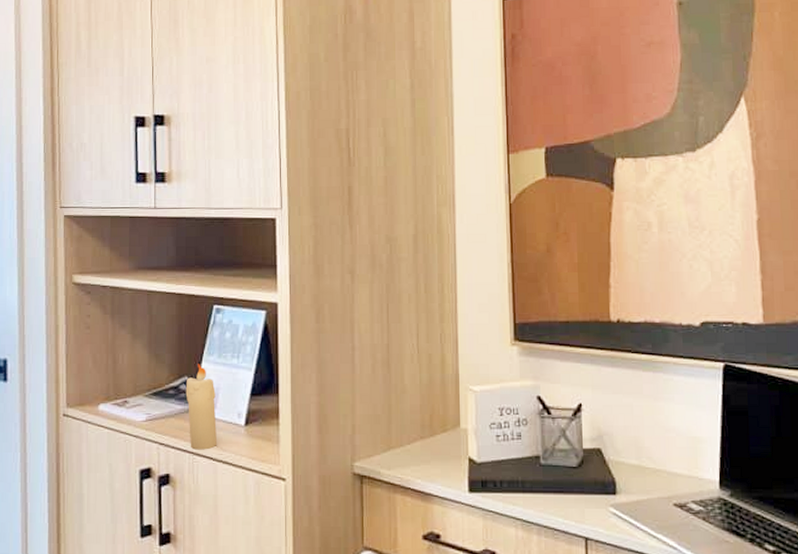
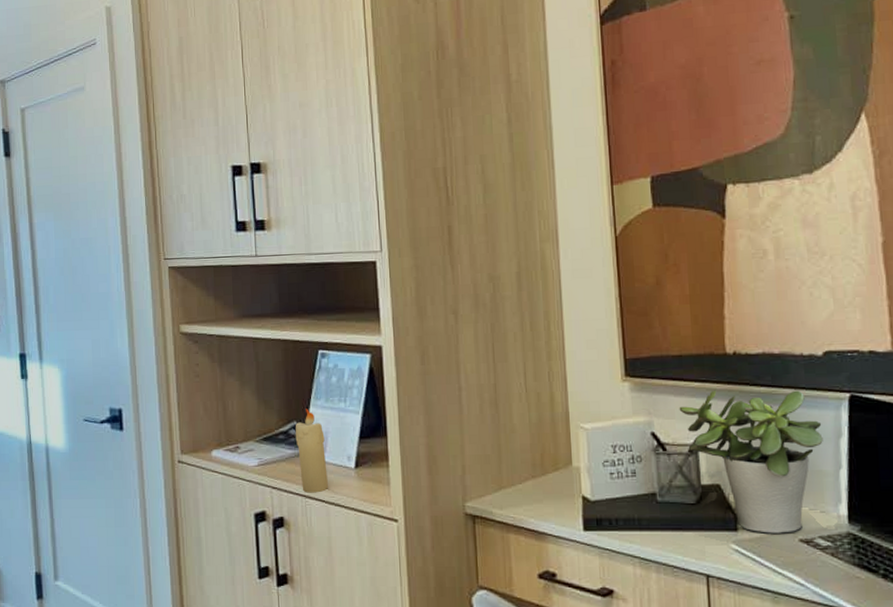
potted plant: none [564,356,698,498] -> present [679,390,823,533]

